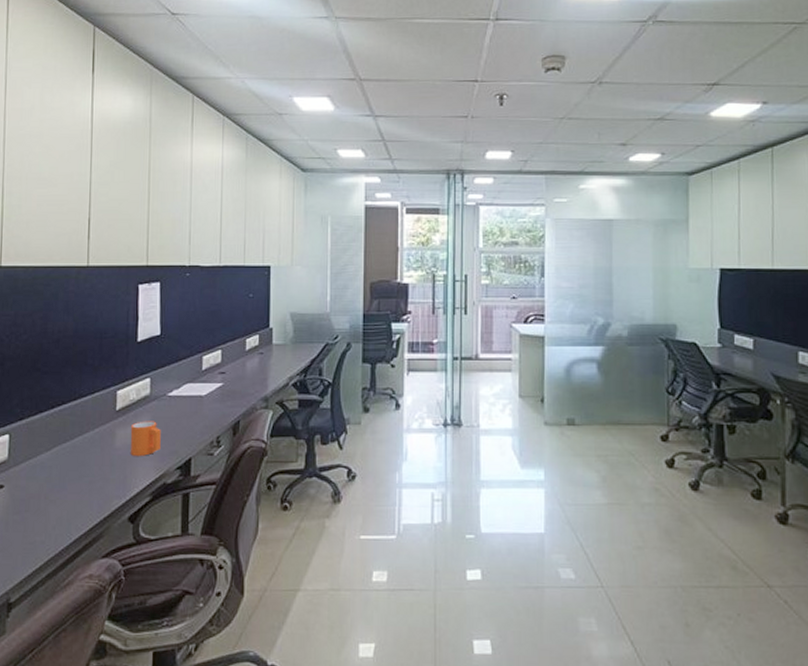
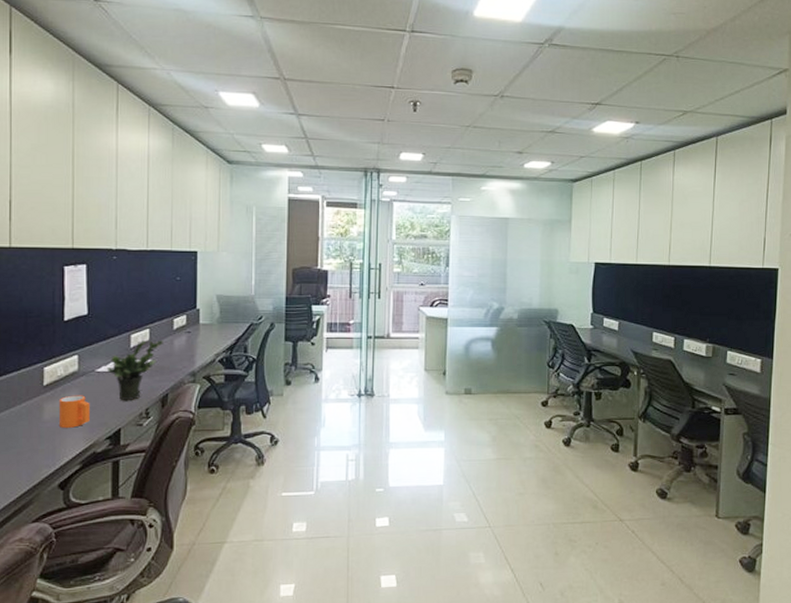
potted plant: none [178,362,235,428] -> present [106,340,163,401]

